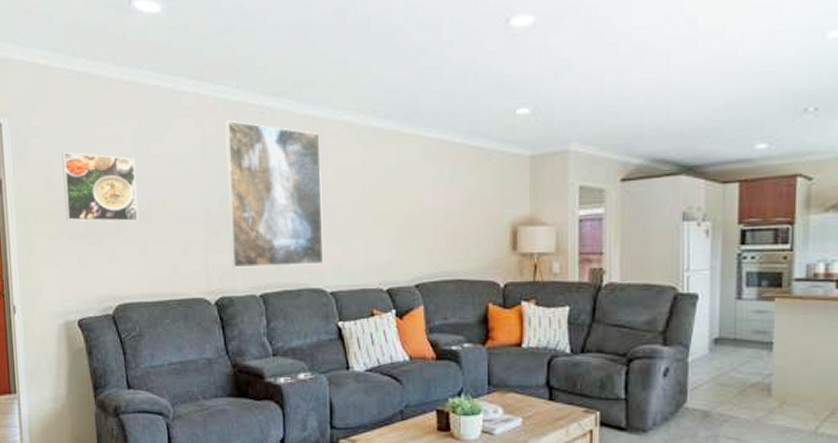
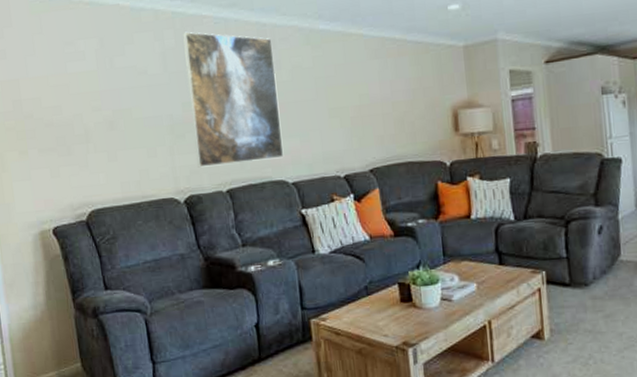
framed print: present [62,151,138,222] -> none [28,71,106,136]

